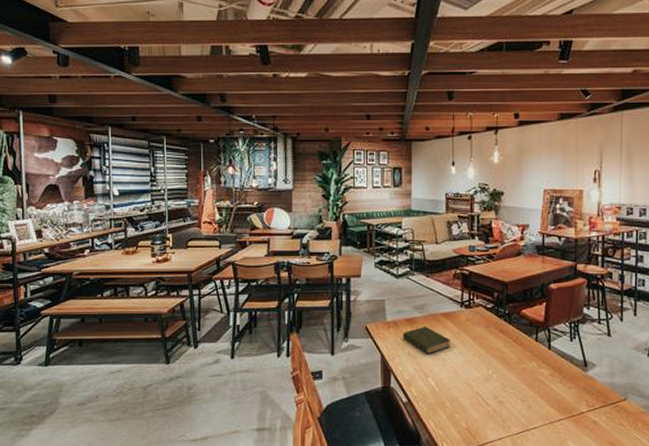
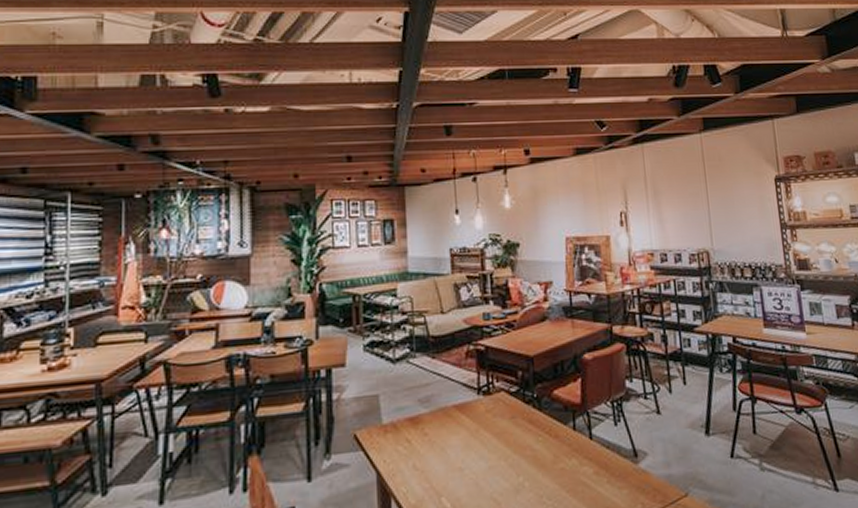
book: present [402,326,451,355] -> none [404,425,469,465]

